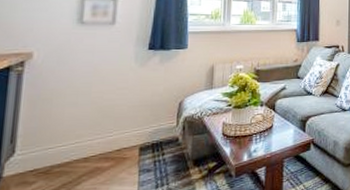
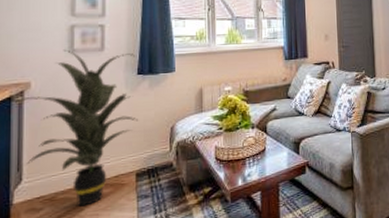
indoor plant: none [11,21,148,181] -> present [12,49,138,208]

